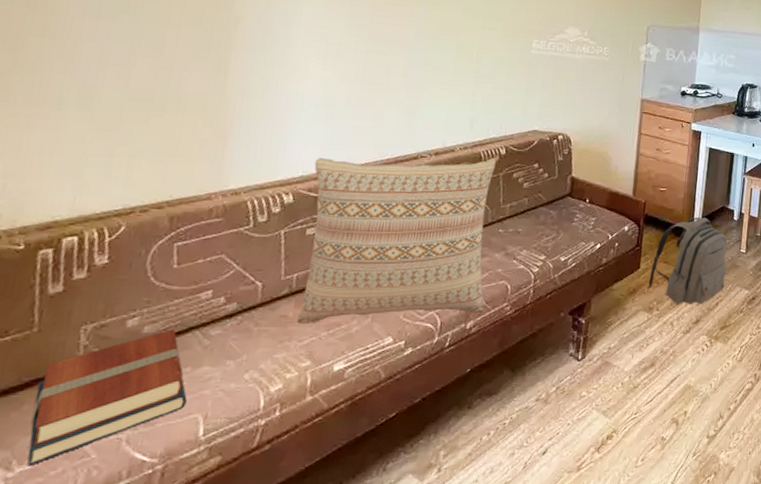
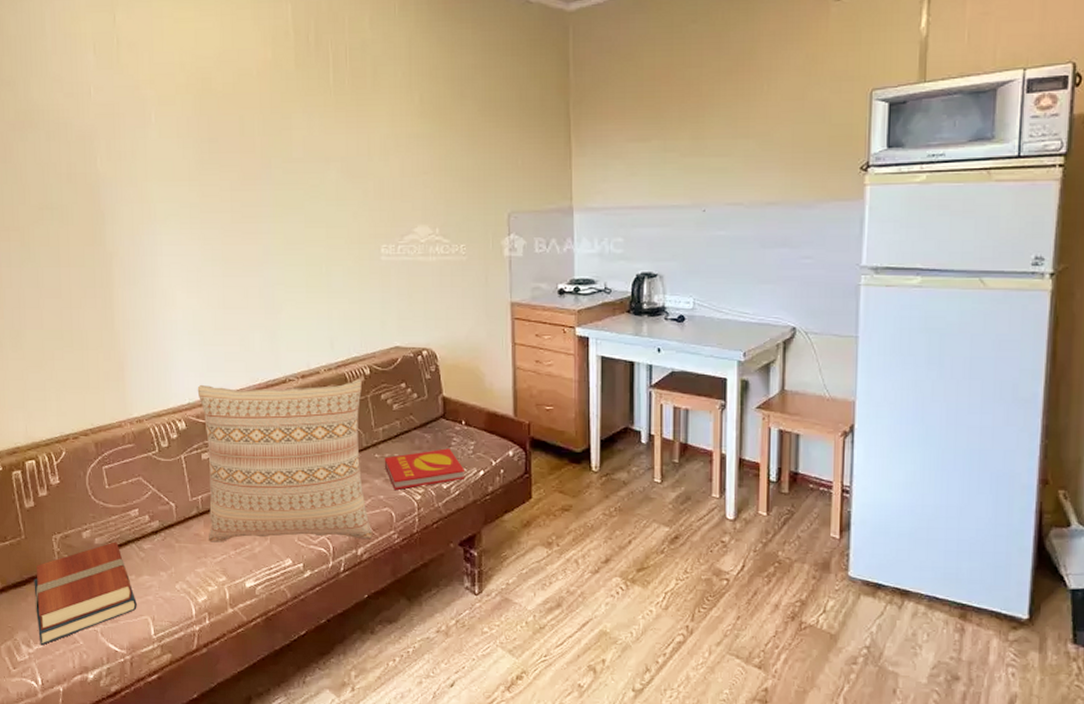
book: none [506,224,583,263] -> present [384,448,466,490]
backpack: present [648,217,728,305] -> none [544,440,638,542]

